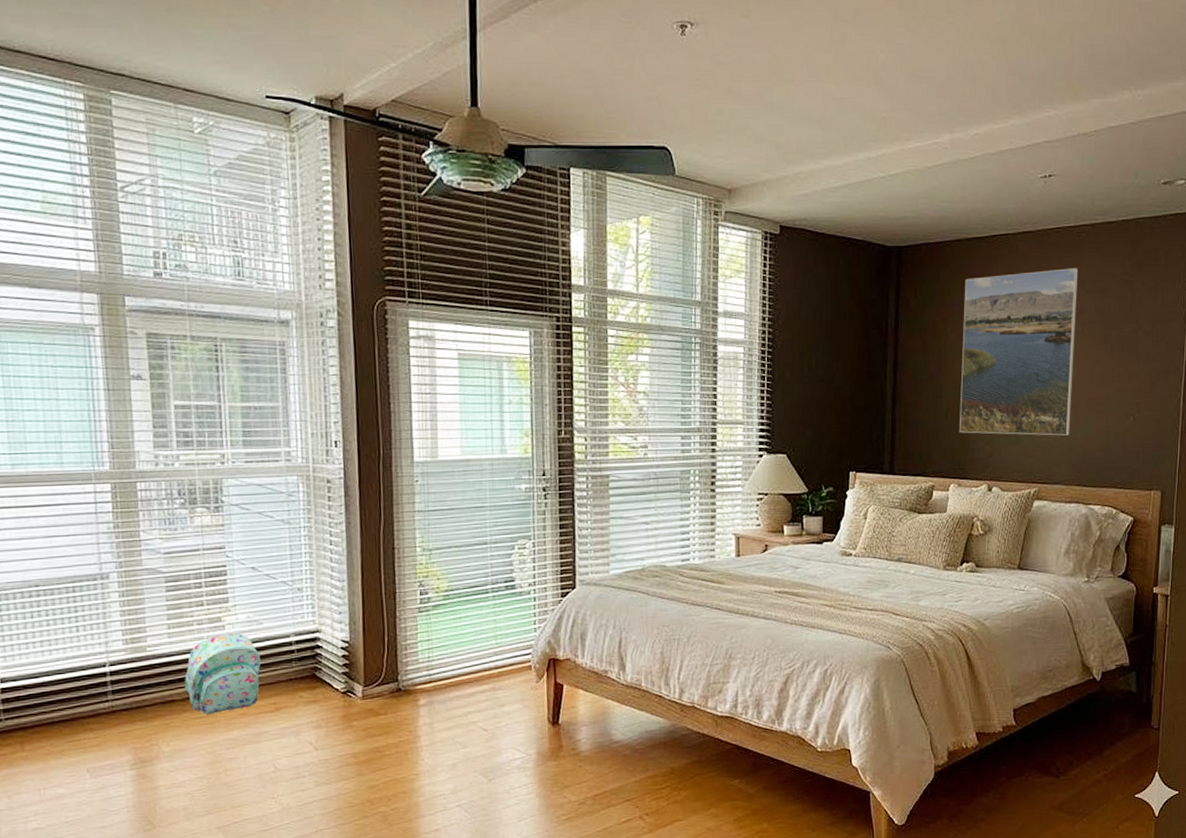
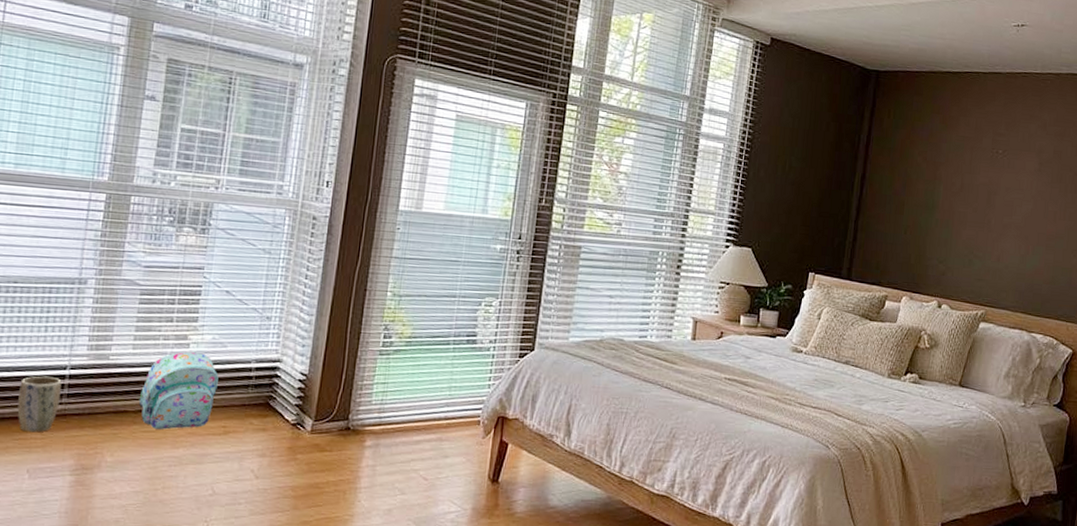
plant pot: none [62,675,106,733] -> present [17,376,62,433]
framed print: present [959,268,1078,436] -> none [916,107,1041,265]

